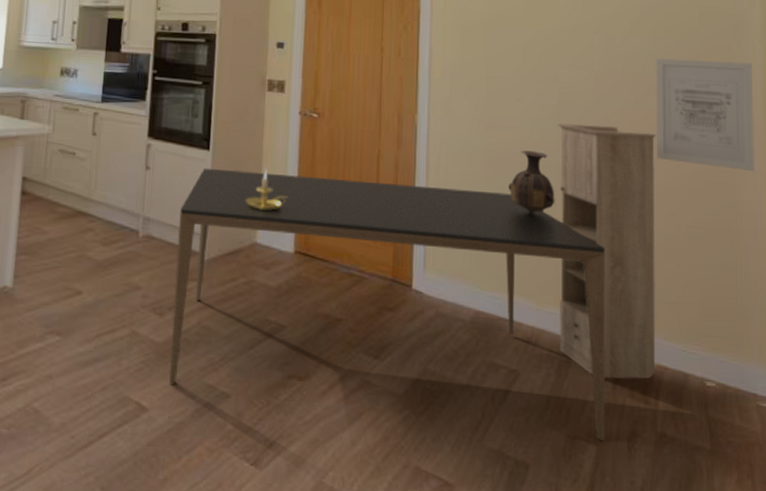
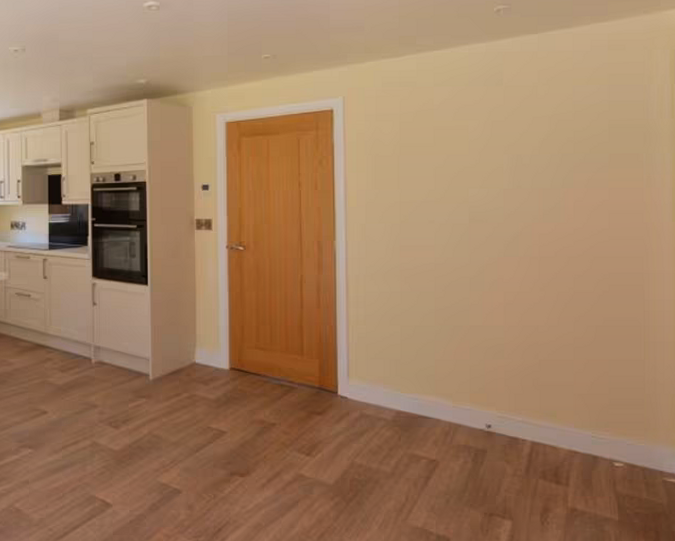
dining table: present [169,168,606,442] -> none [125,300,520,517]
candle holder: present [245,169,289,211] -> none [183,298,222,334]
vase: present [508,150,555,213] -> none [424,267,468,322]
storage cabinet: present [557,123,657,380] -> none [469,240,567,464]
wall art: present [655,58,755,172] -> none [563,170,664,273]

